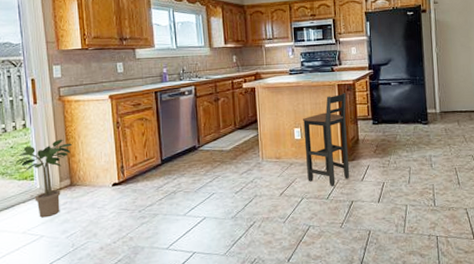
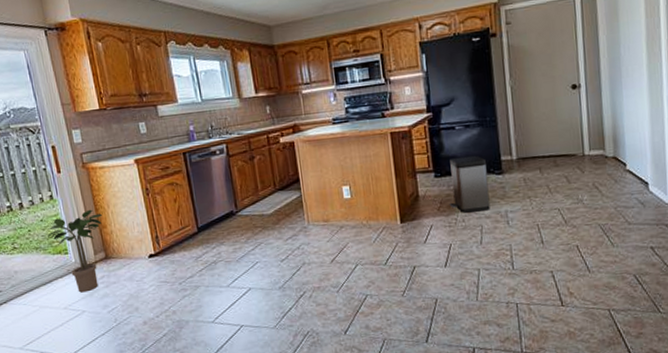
bar stool: present [302,93,350,187] -> none [350,142,410,251]
pedal bin: none [383,107,418,156] -> present [449,155,490,213]

